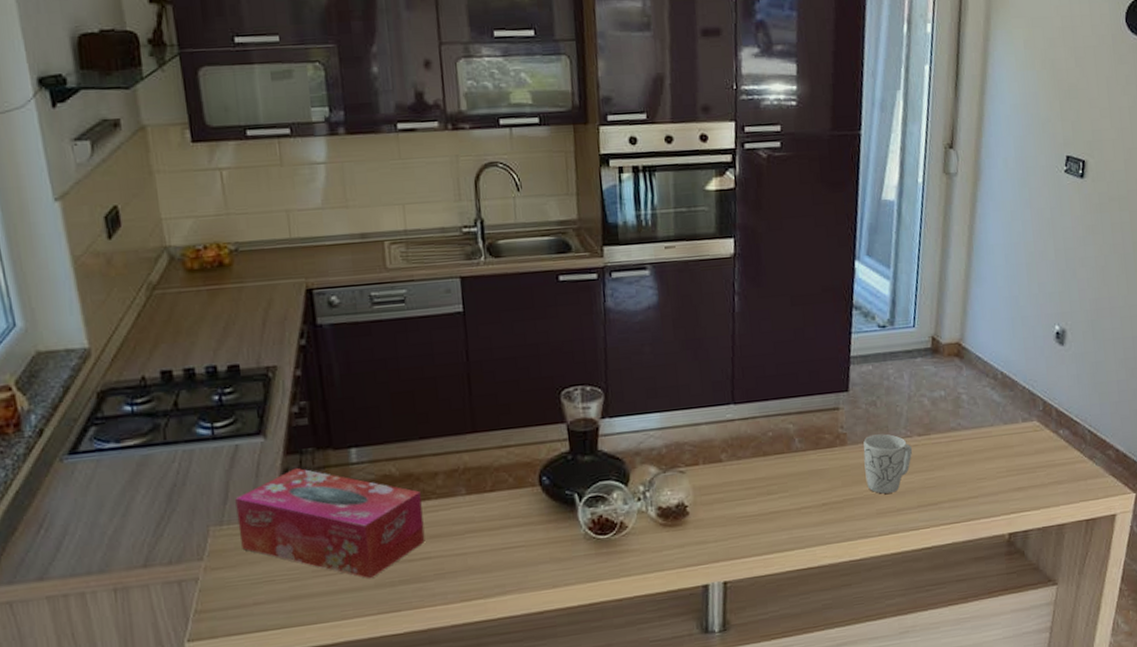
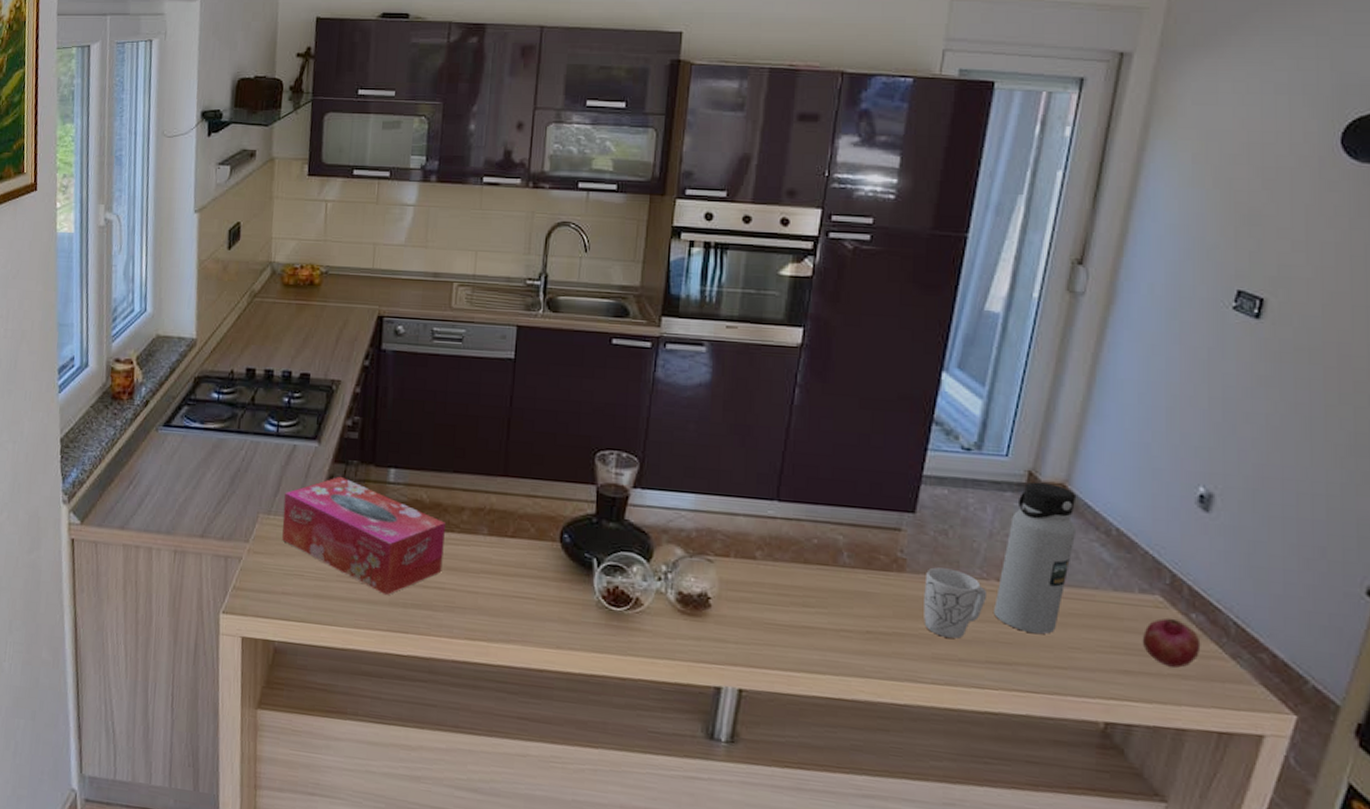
water bottle: none [919,344,973,475] -> present [994,482,1077,635]
fruit: none [1028,437,1069,477] -> present [1142,617,1201,668]

